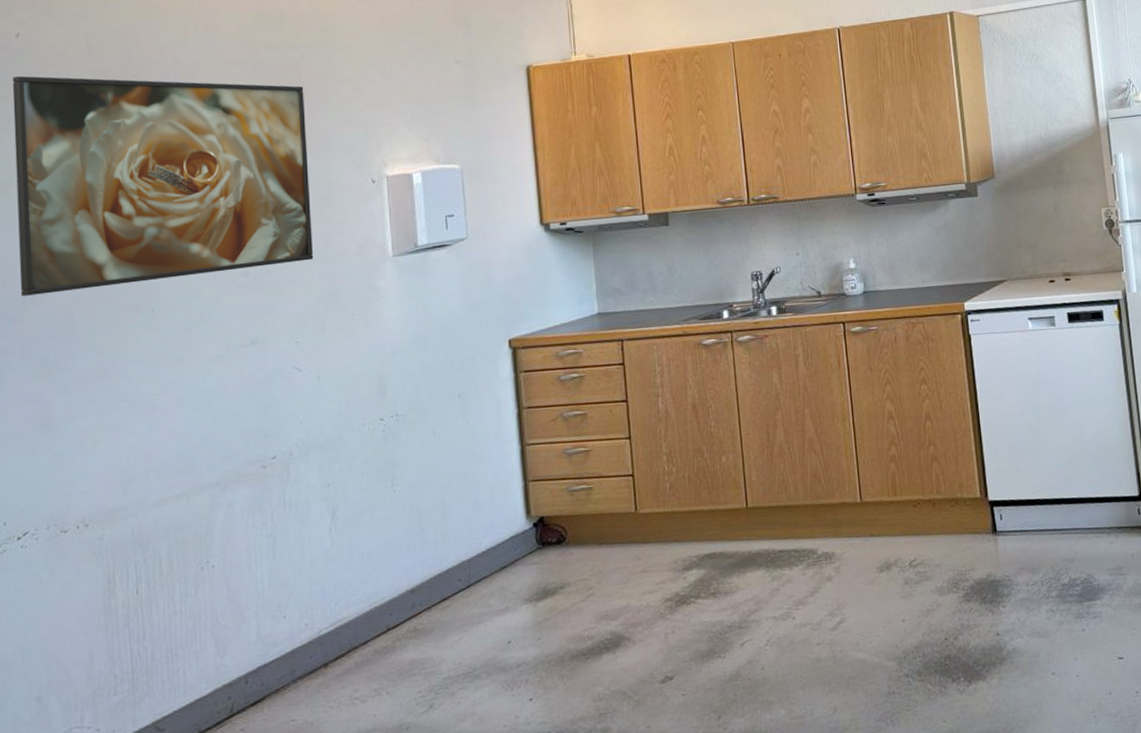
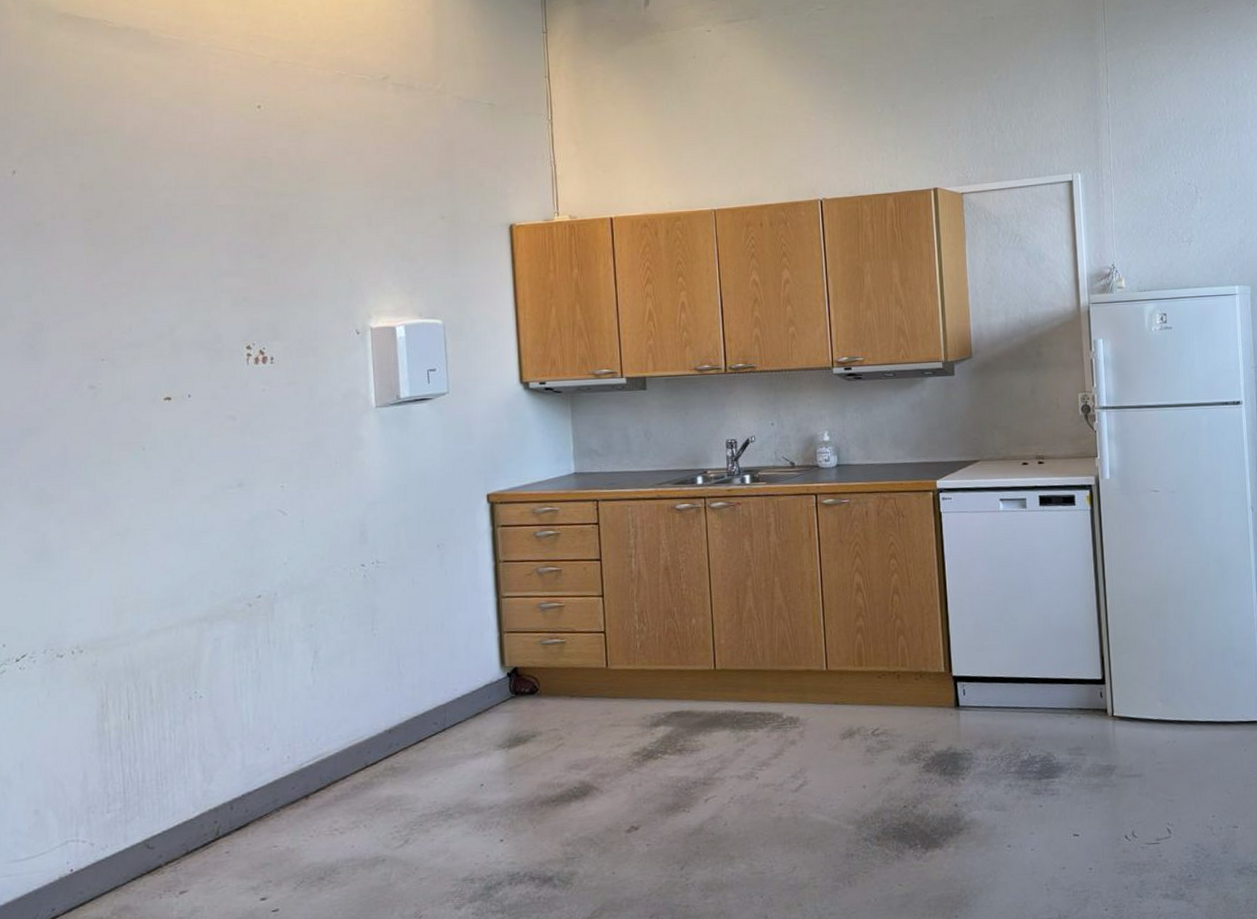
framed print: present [12,75,314,296] -> none [9,212,299,429]

